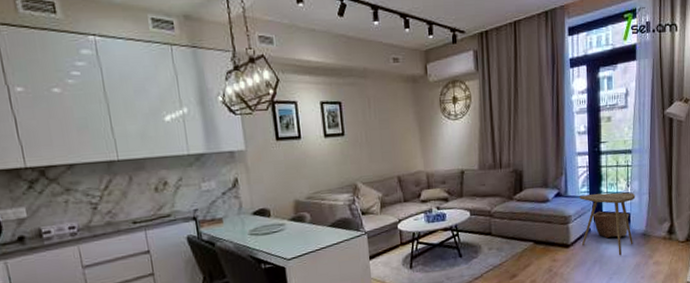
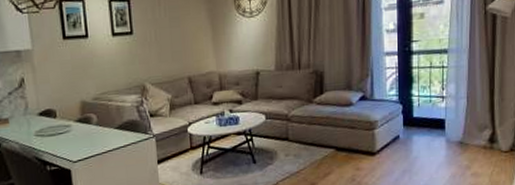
side table: present [579,192,636,256] -> none [387,96,452,166]
basket: present [592,211,629,239] -> none [402,116,444,147]

